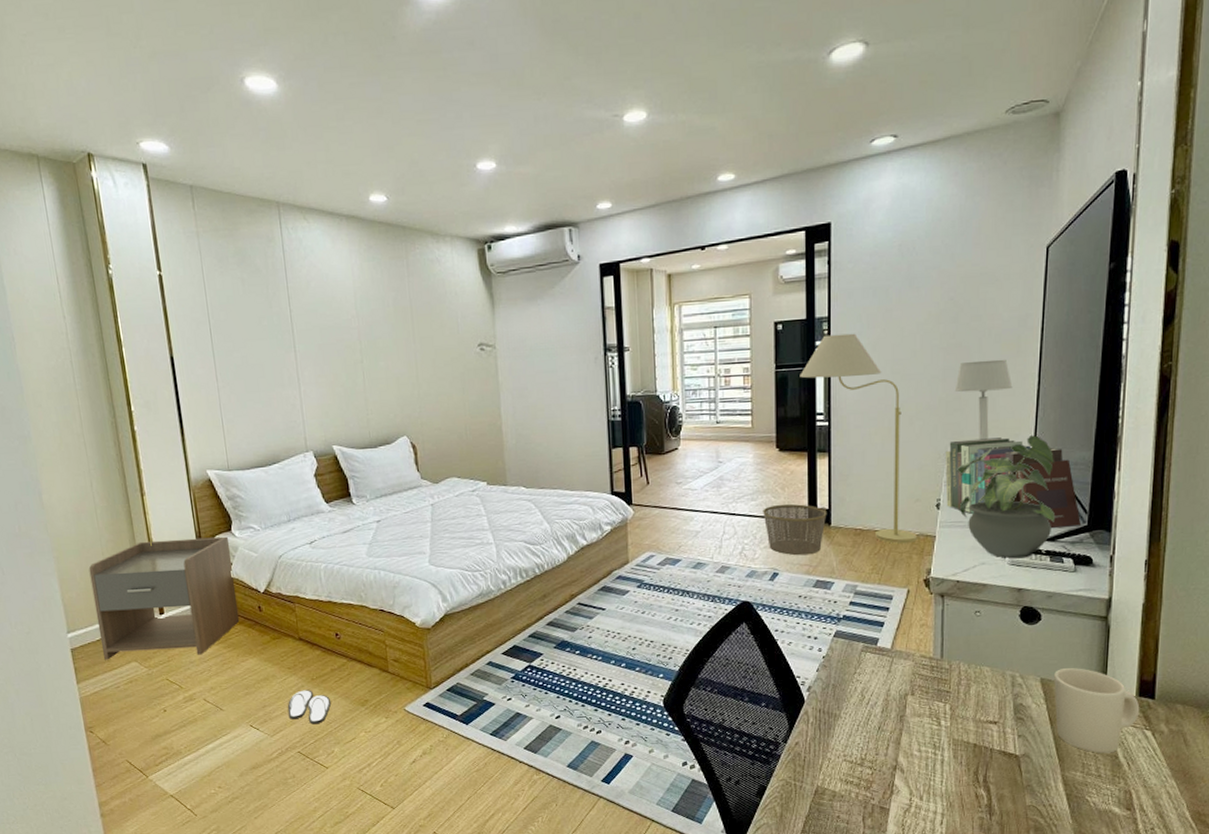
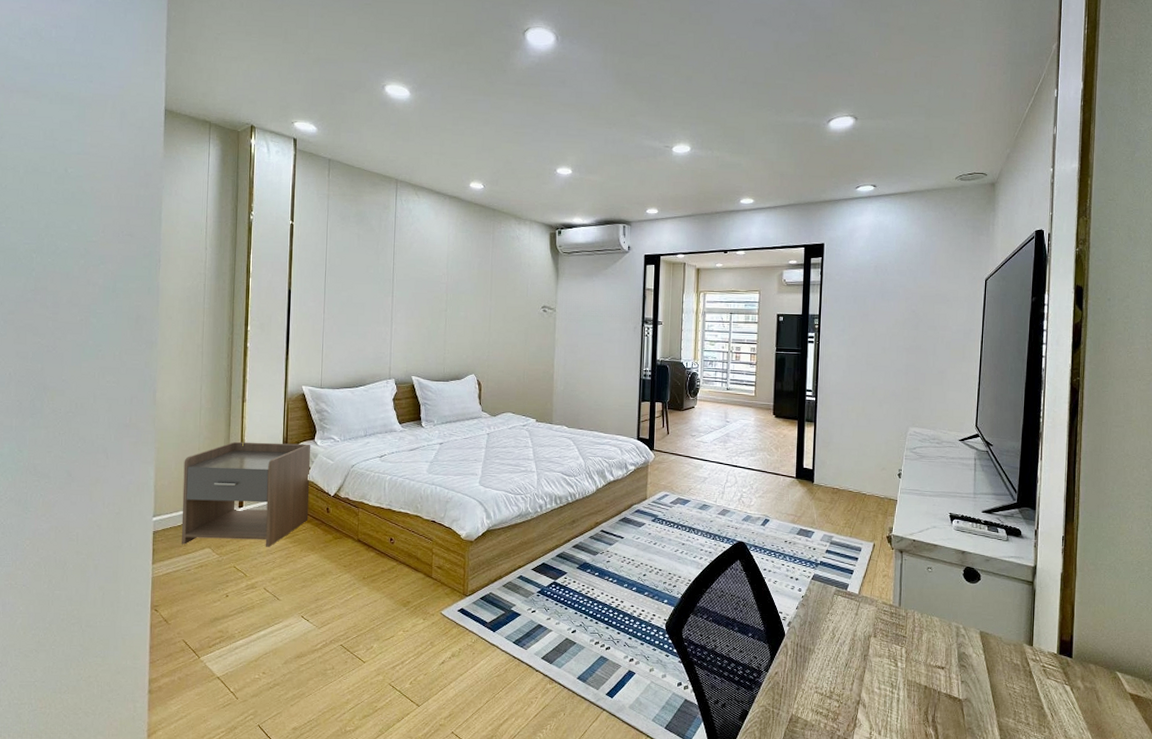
slippers: present [288,690,331,725] -> none [337,587,377,620]
basket: present [763,503,827,556] -> none [759,461,811,507]
floor lamp: present [800,333,918,544] -> none [795,329,883,505]
books: present [945,437,1081,529] -> none [906,423,1012,503]
table lamp: present [956,359,1013,440] -> none [915,361,959,425]
potted plant: present [957,435,1056,559] -> none [915,425,992,526]
mug: present [1054,668,1140,754] -> none [991,624,1061,704]

